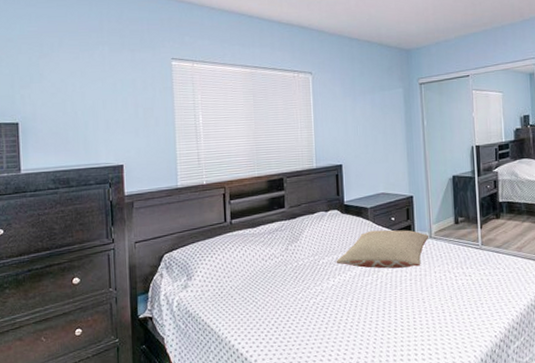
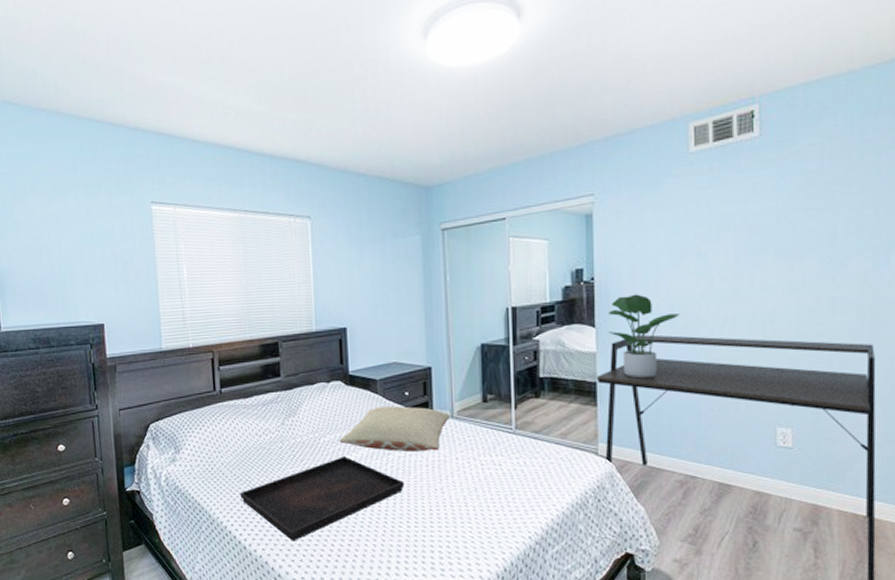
serving tray: none [247,275,393,354] -> present [240,456,405,541]

